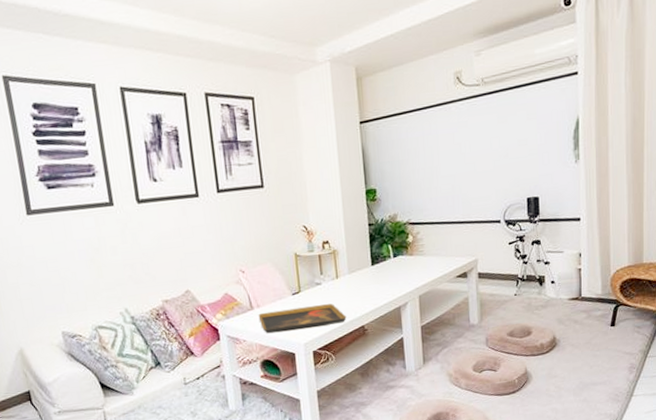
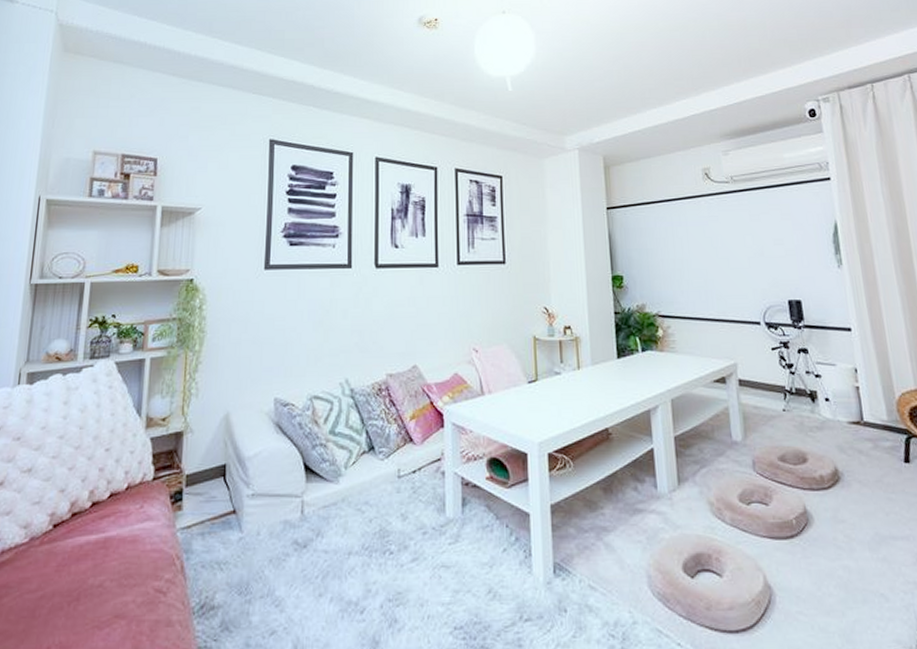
decorative tray: present [258,304,347,334] -> none [489,398,588,426]

